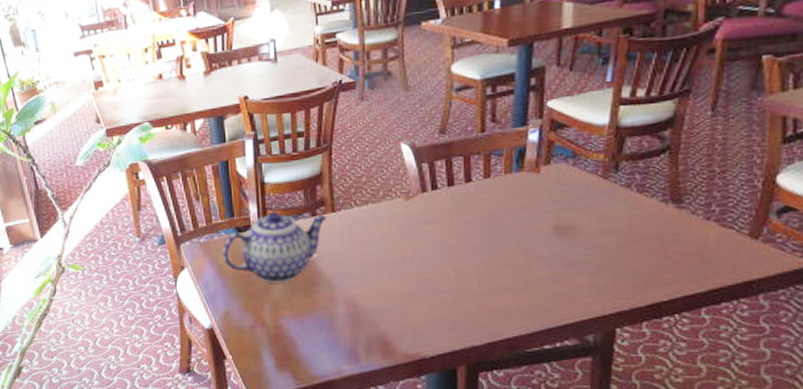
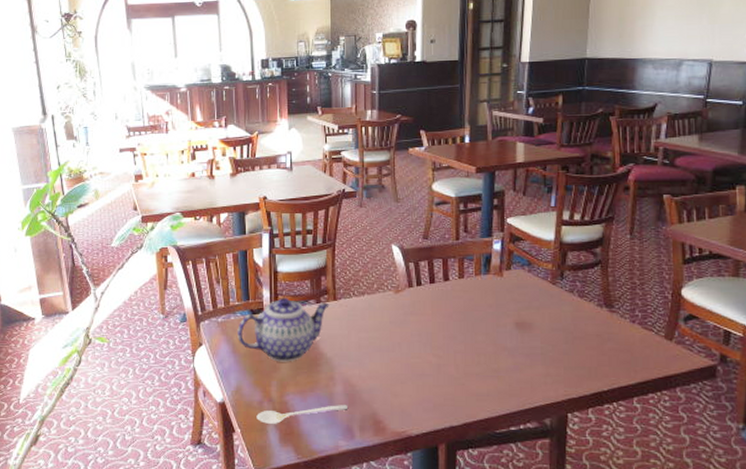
stirrer: none [249,327,351,349] -> present [256,405,347,424]

